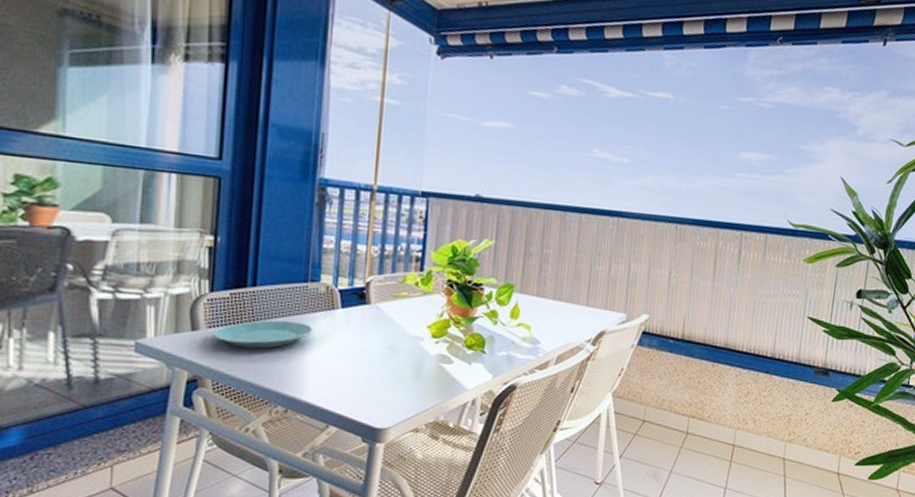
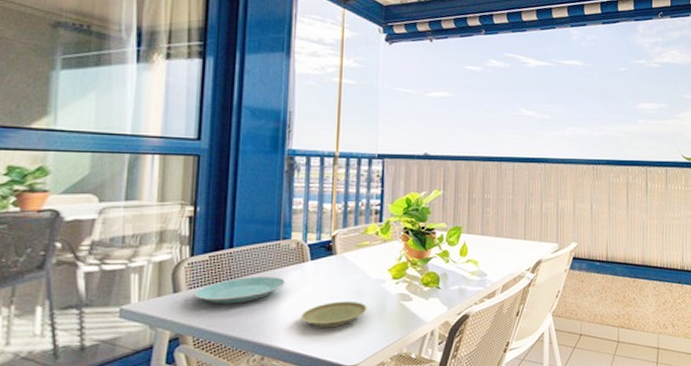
plate: none [328,356,402,384] -> present [300,300,367,327]

